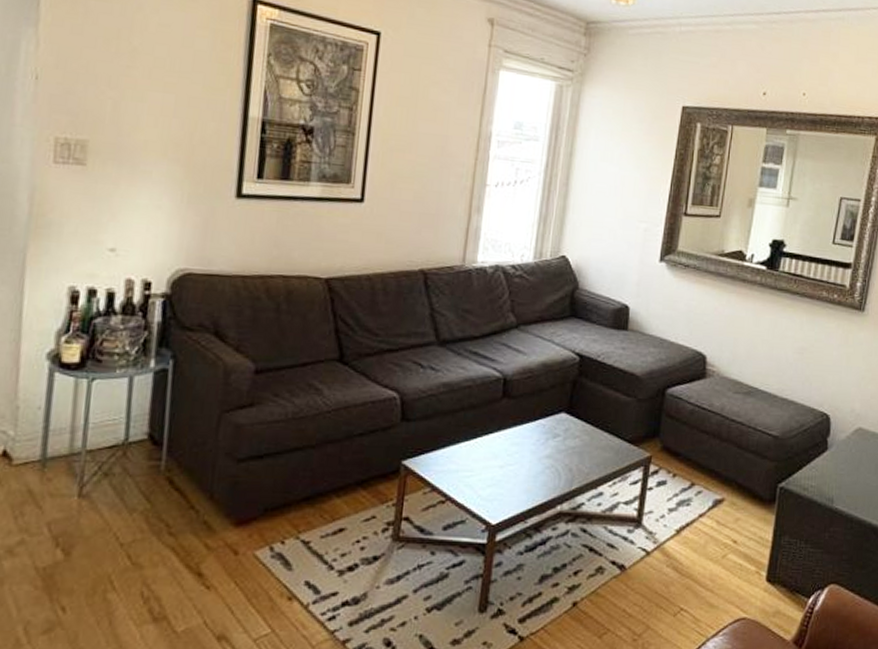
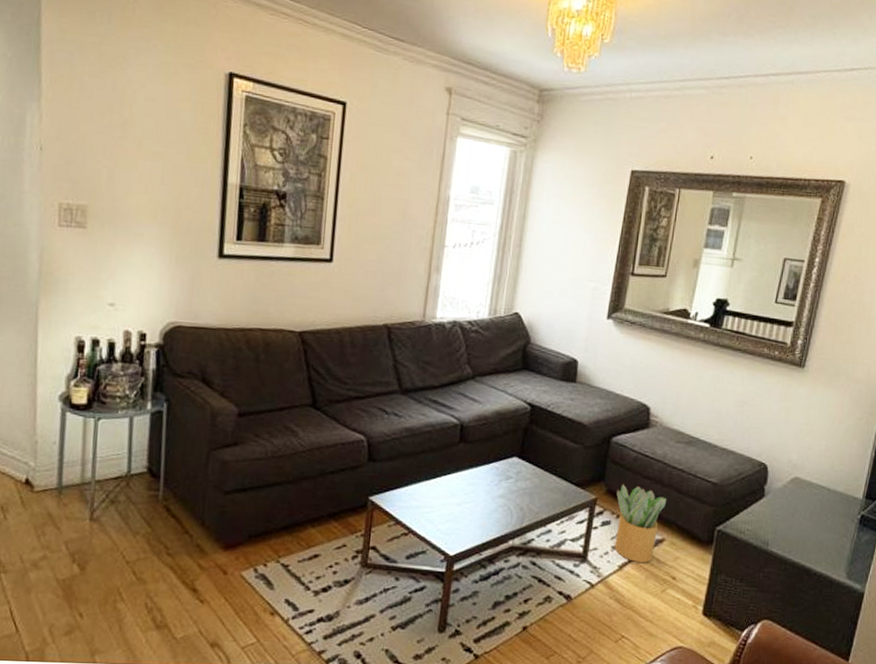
potted plant: none [671,440,726,525] -> present [614,484,667,563]

